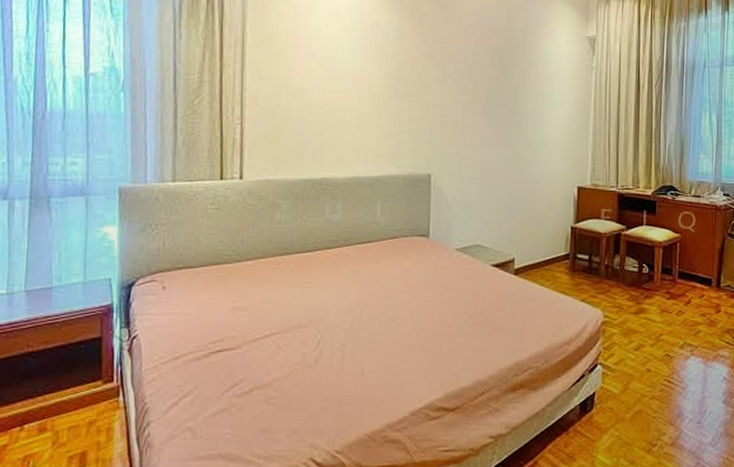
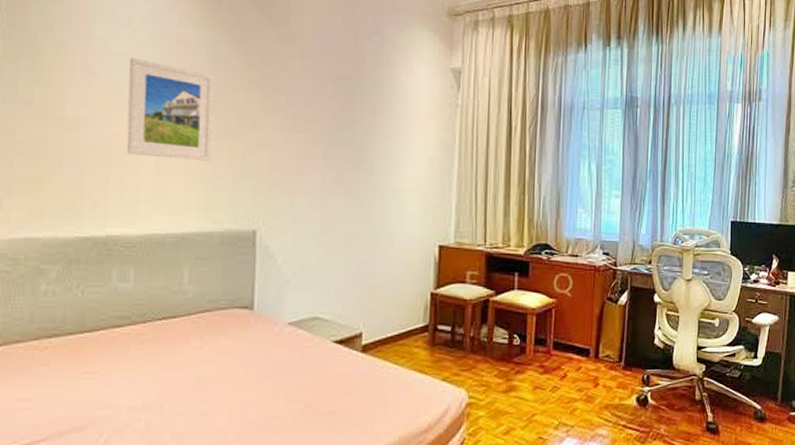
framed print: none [335,40,399,119] -> present [126,57,214,161]

